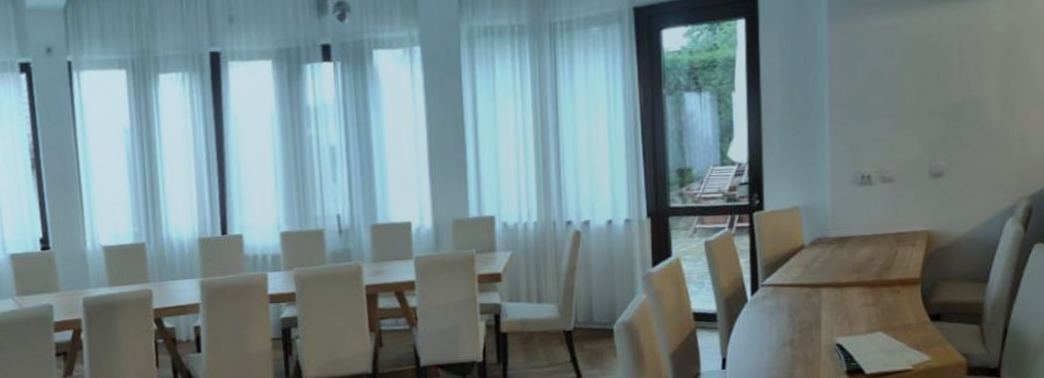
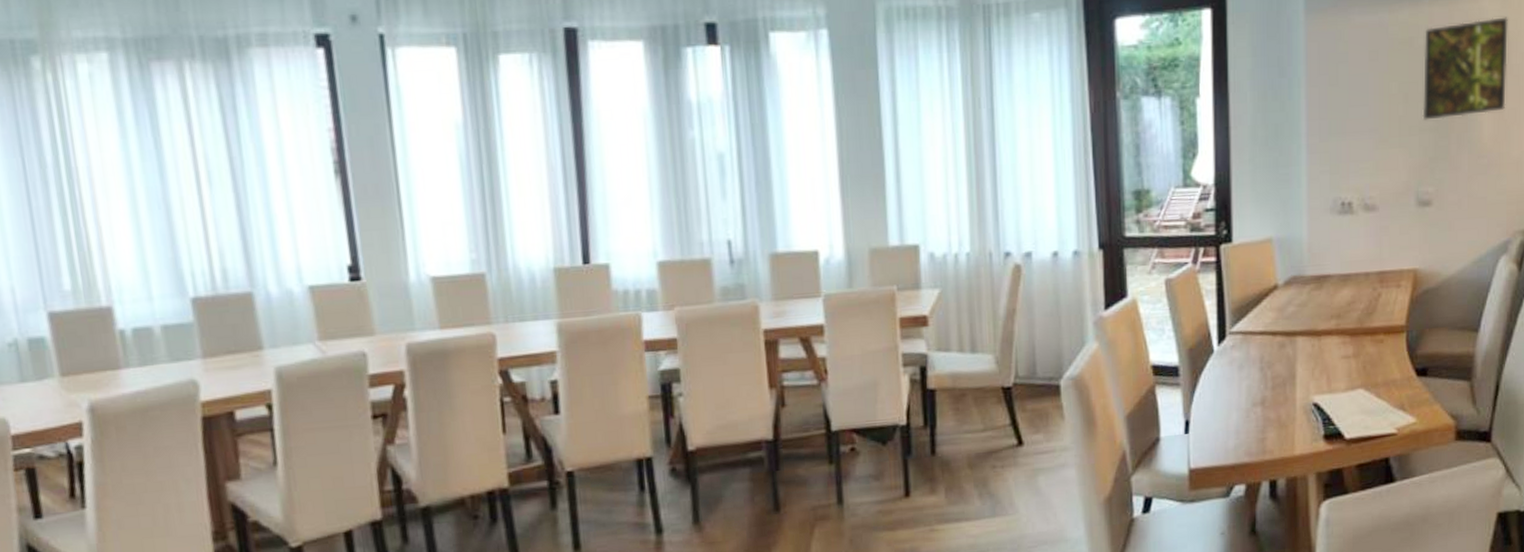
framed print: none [934,17,1012,106] -> present [1422,17,1508,121]

